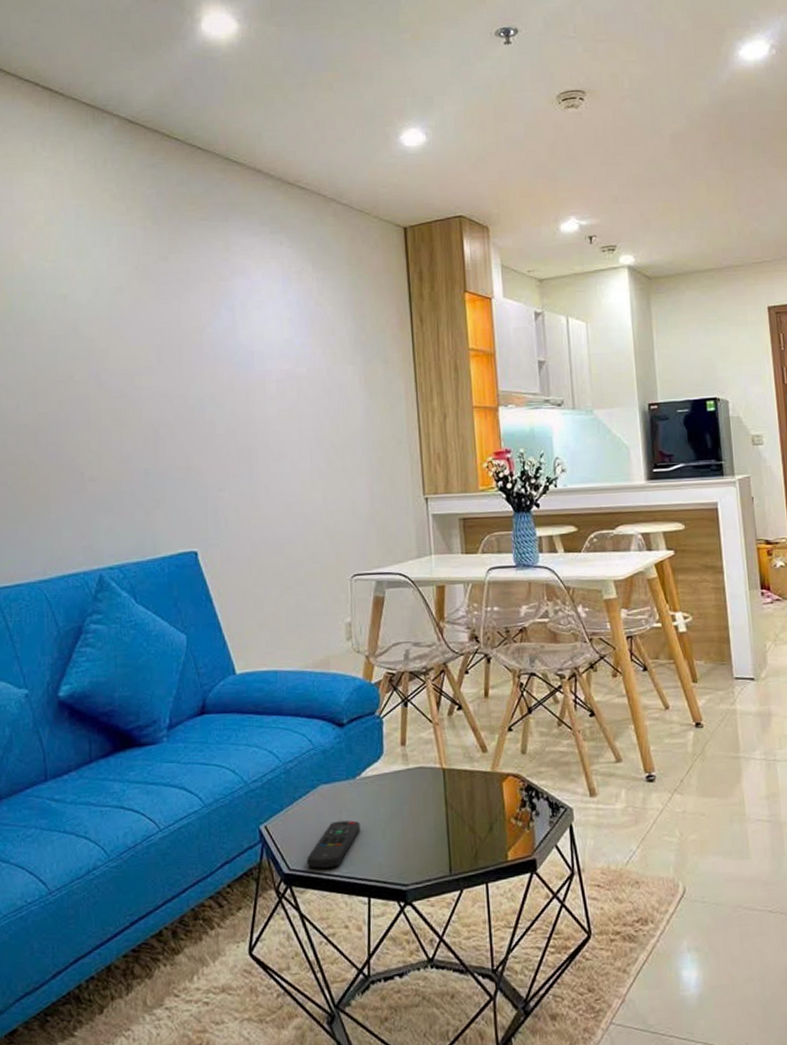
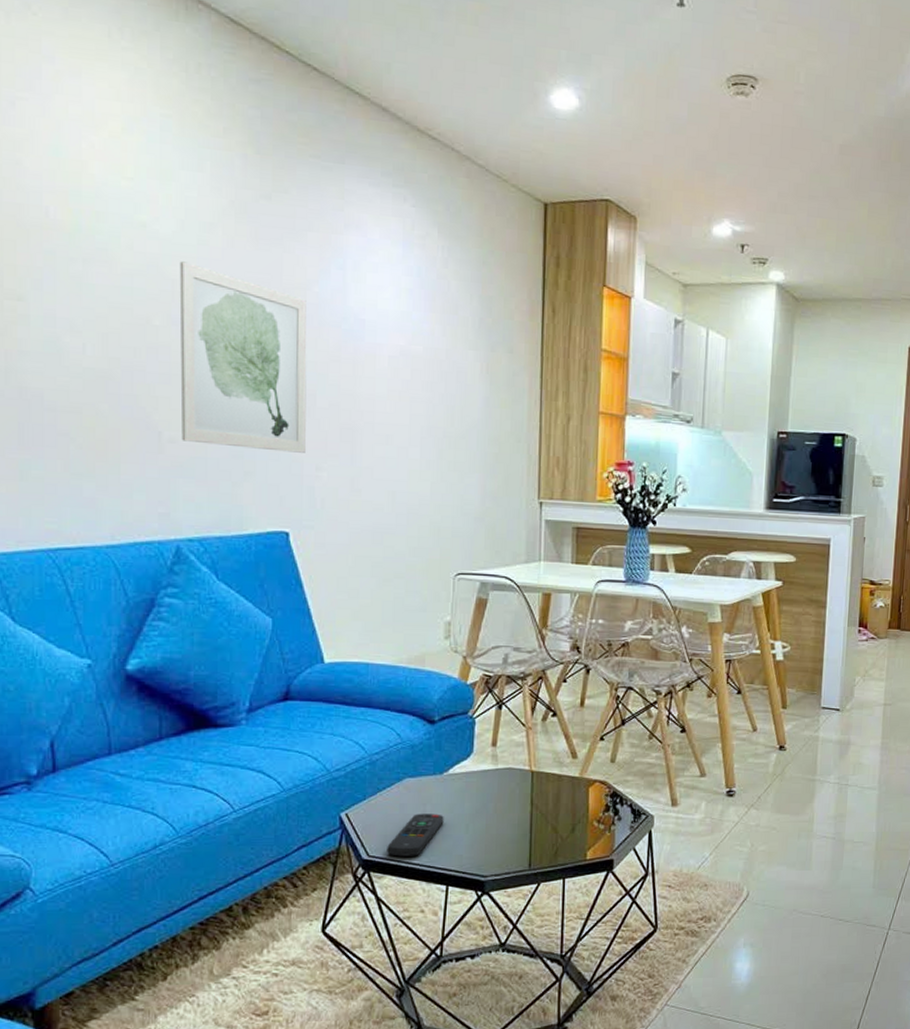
wall art: none [94,322,209,479] -> present [179,261,307,453]

